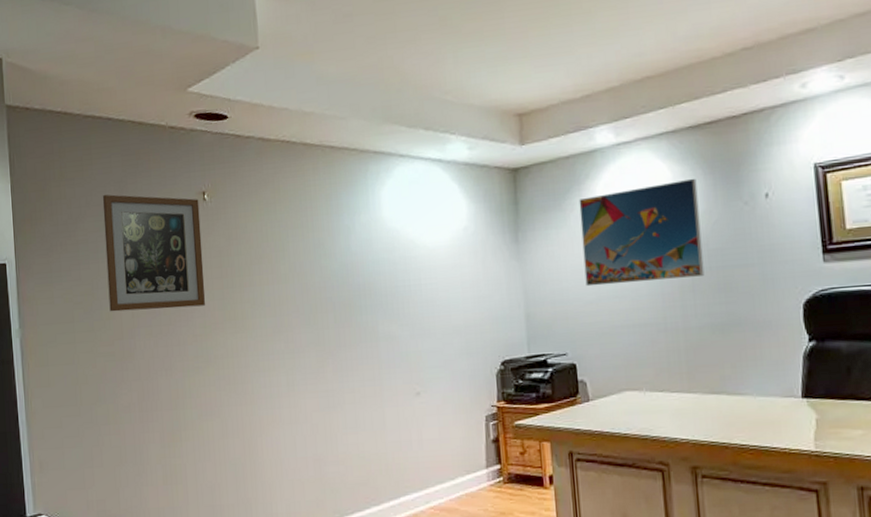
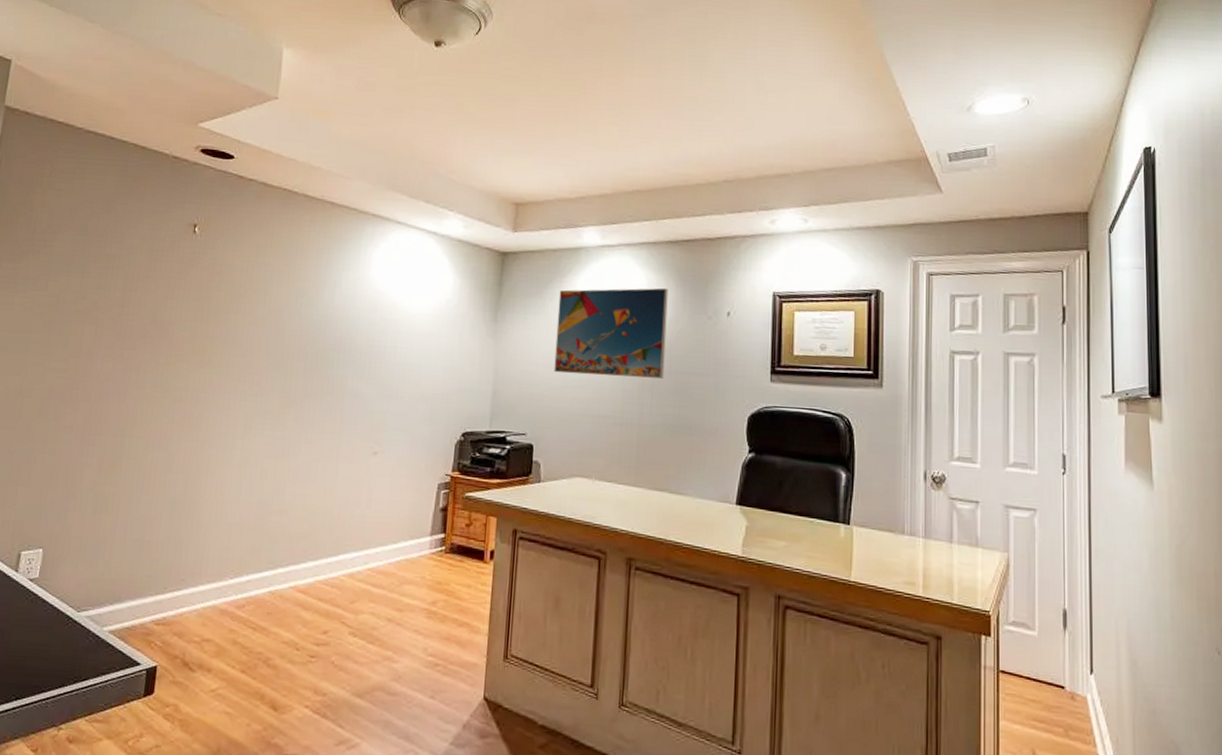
wall art: present [102,194,206,312] -> none [71,211,189,336]

